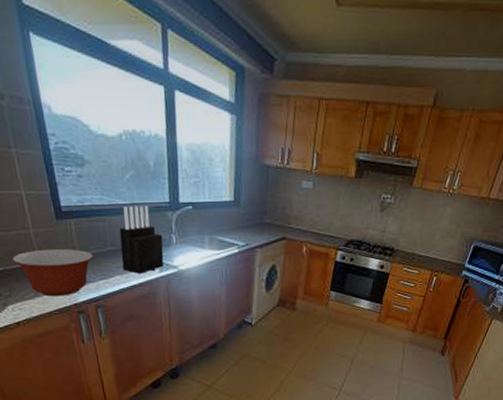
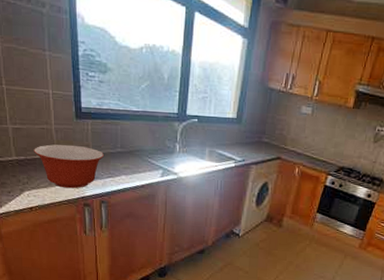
knife block: present [119,205,164,274] -> none [128,113,168,176]

